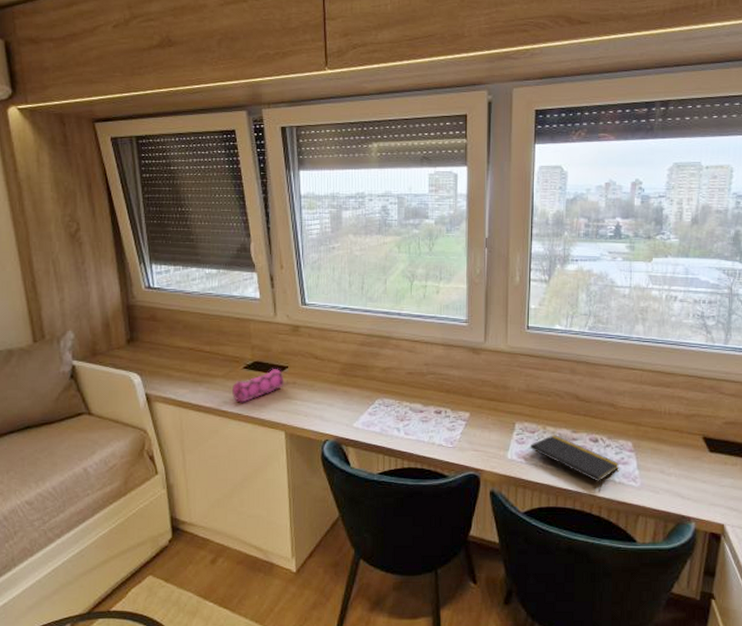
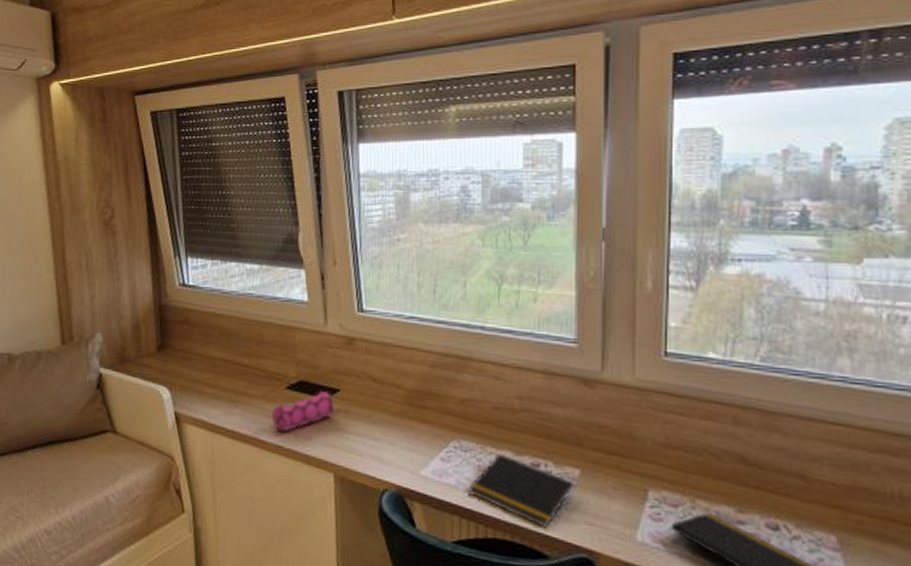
notepad: none [390,406,466,456] -> present [468,453,575,528]

